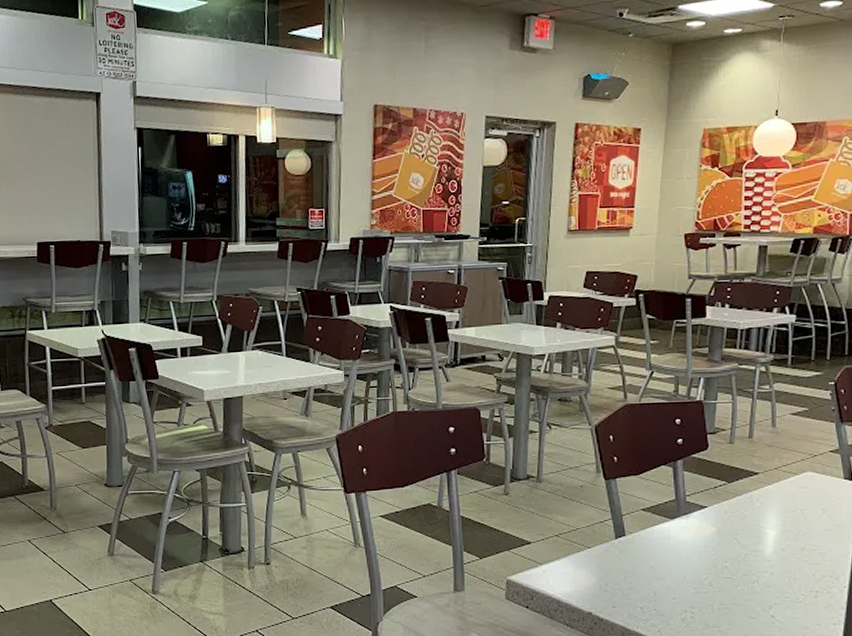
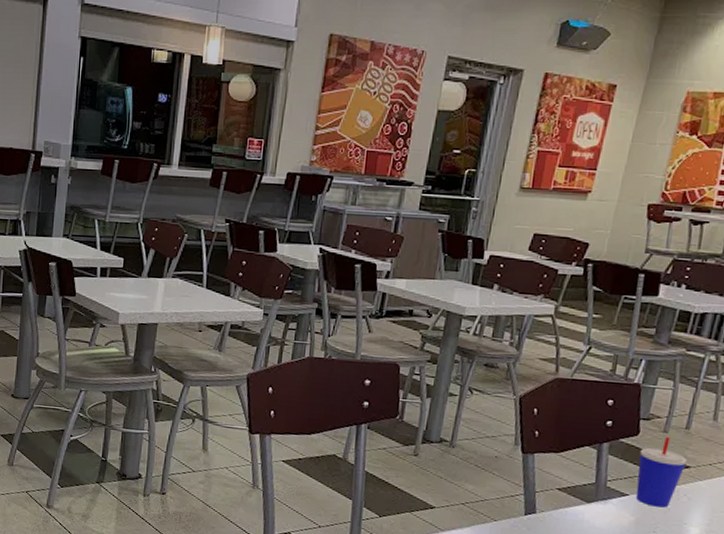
beverage cup: none [712,447,755,515] -> present [635,436,687,508]

